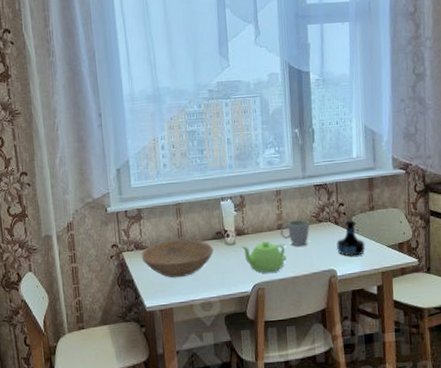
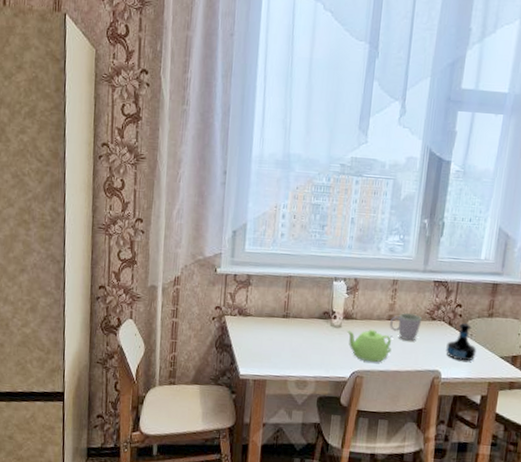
bowl: present [141,238,214,278] -> none [243,311,318,351]

